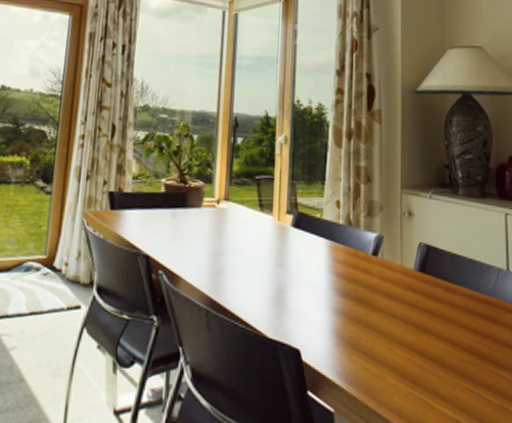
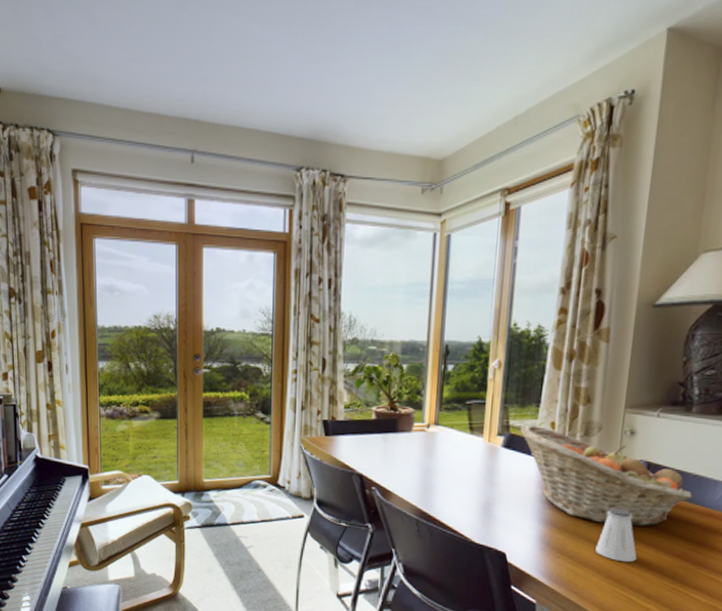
fruit basket: none [308,204,471,316] -> present [520,426,693,527]
saltshaker: none [388,295,428,358] -> present [595,508,637,562]

